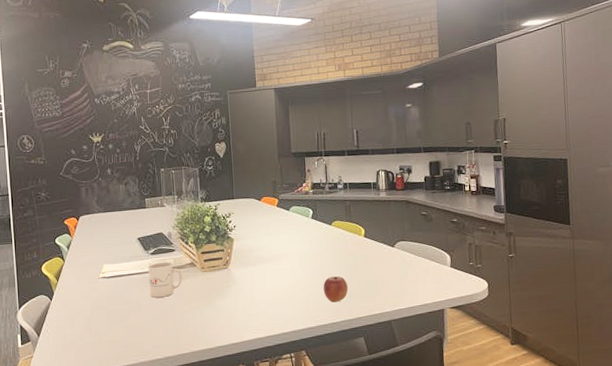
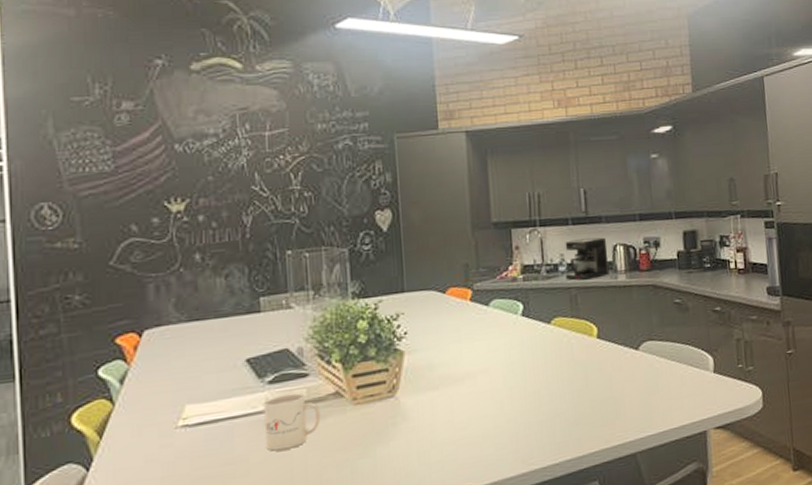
apple: present [323,276,349,302] -> none [539,396,576,435]
coffee maker: none [342,164,374,195] -> present [565,237,610,281]

